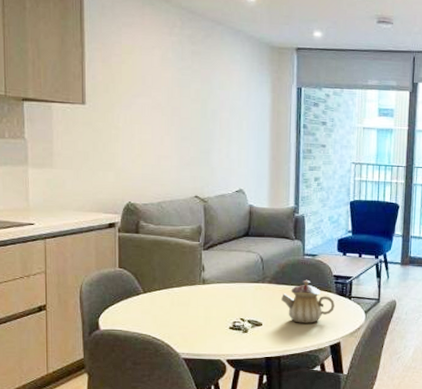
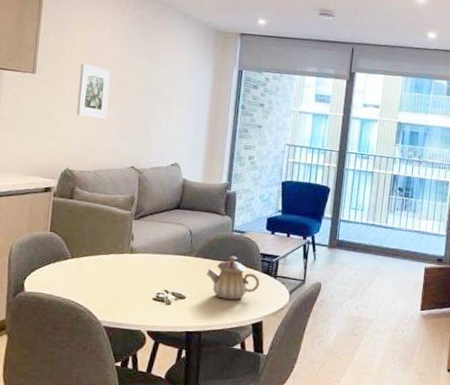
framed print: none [132,90,165,149] -> present [76,63,111,120]

